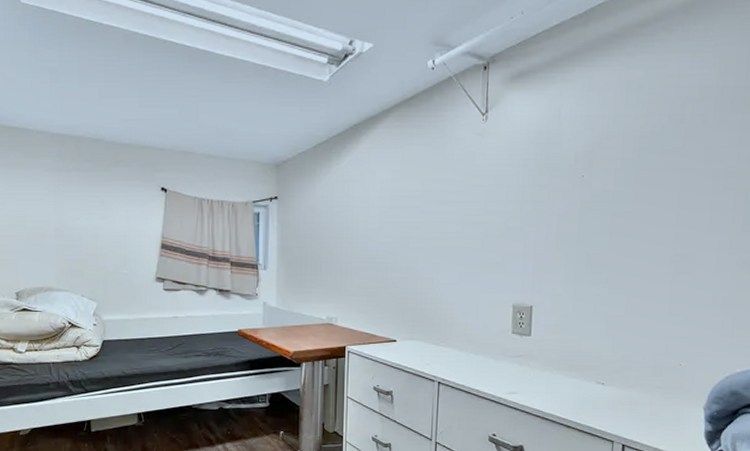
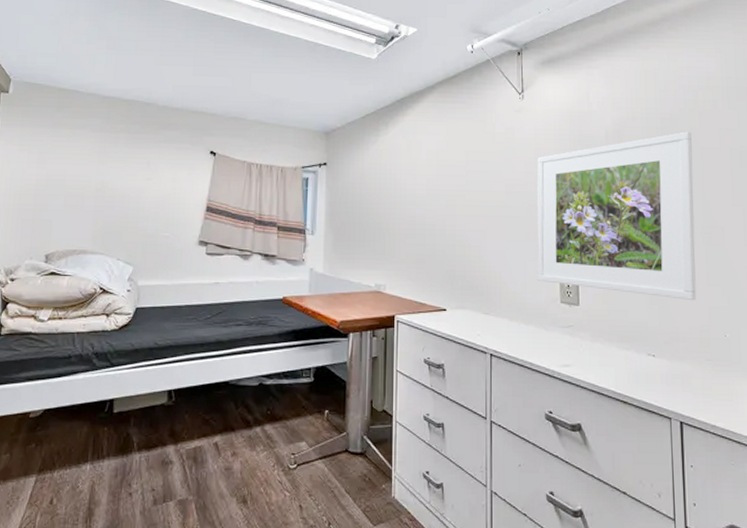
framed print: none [489,151,672,330] -> present [536,131,697,300]

